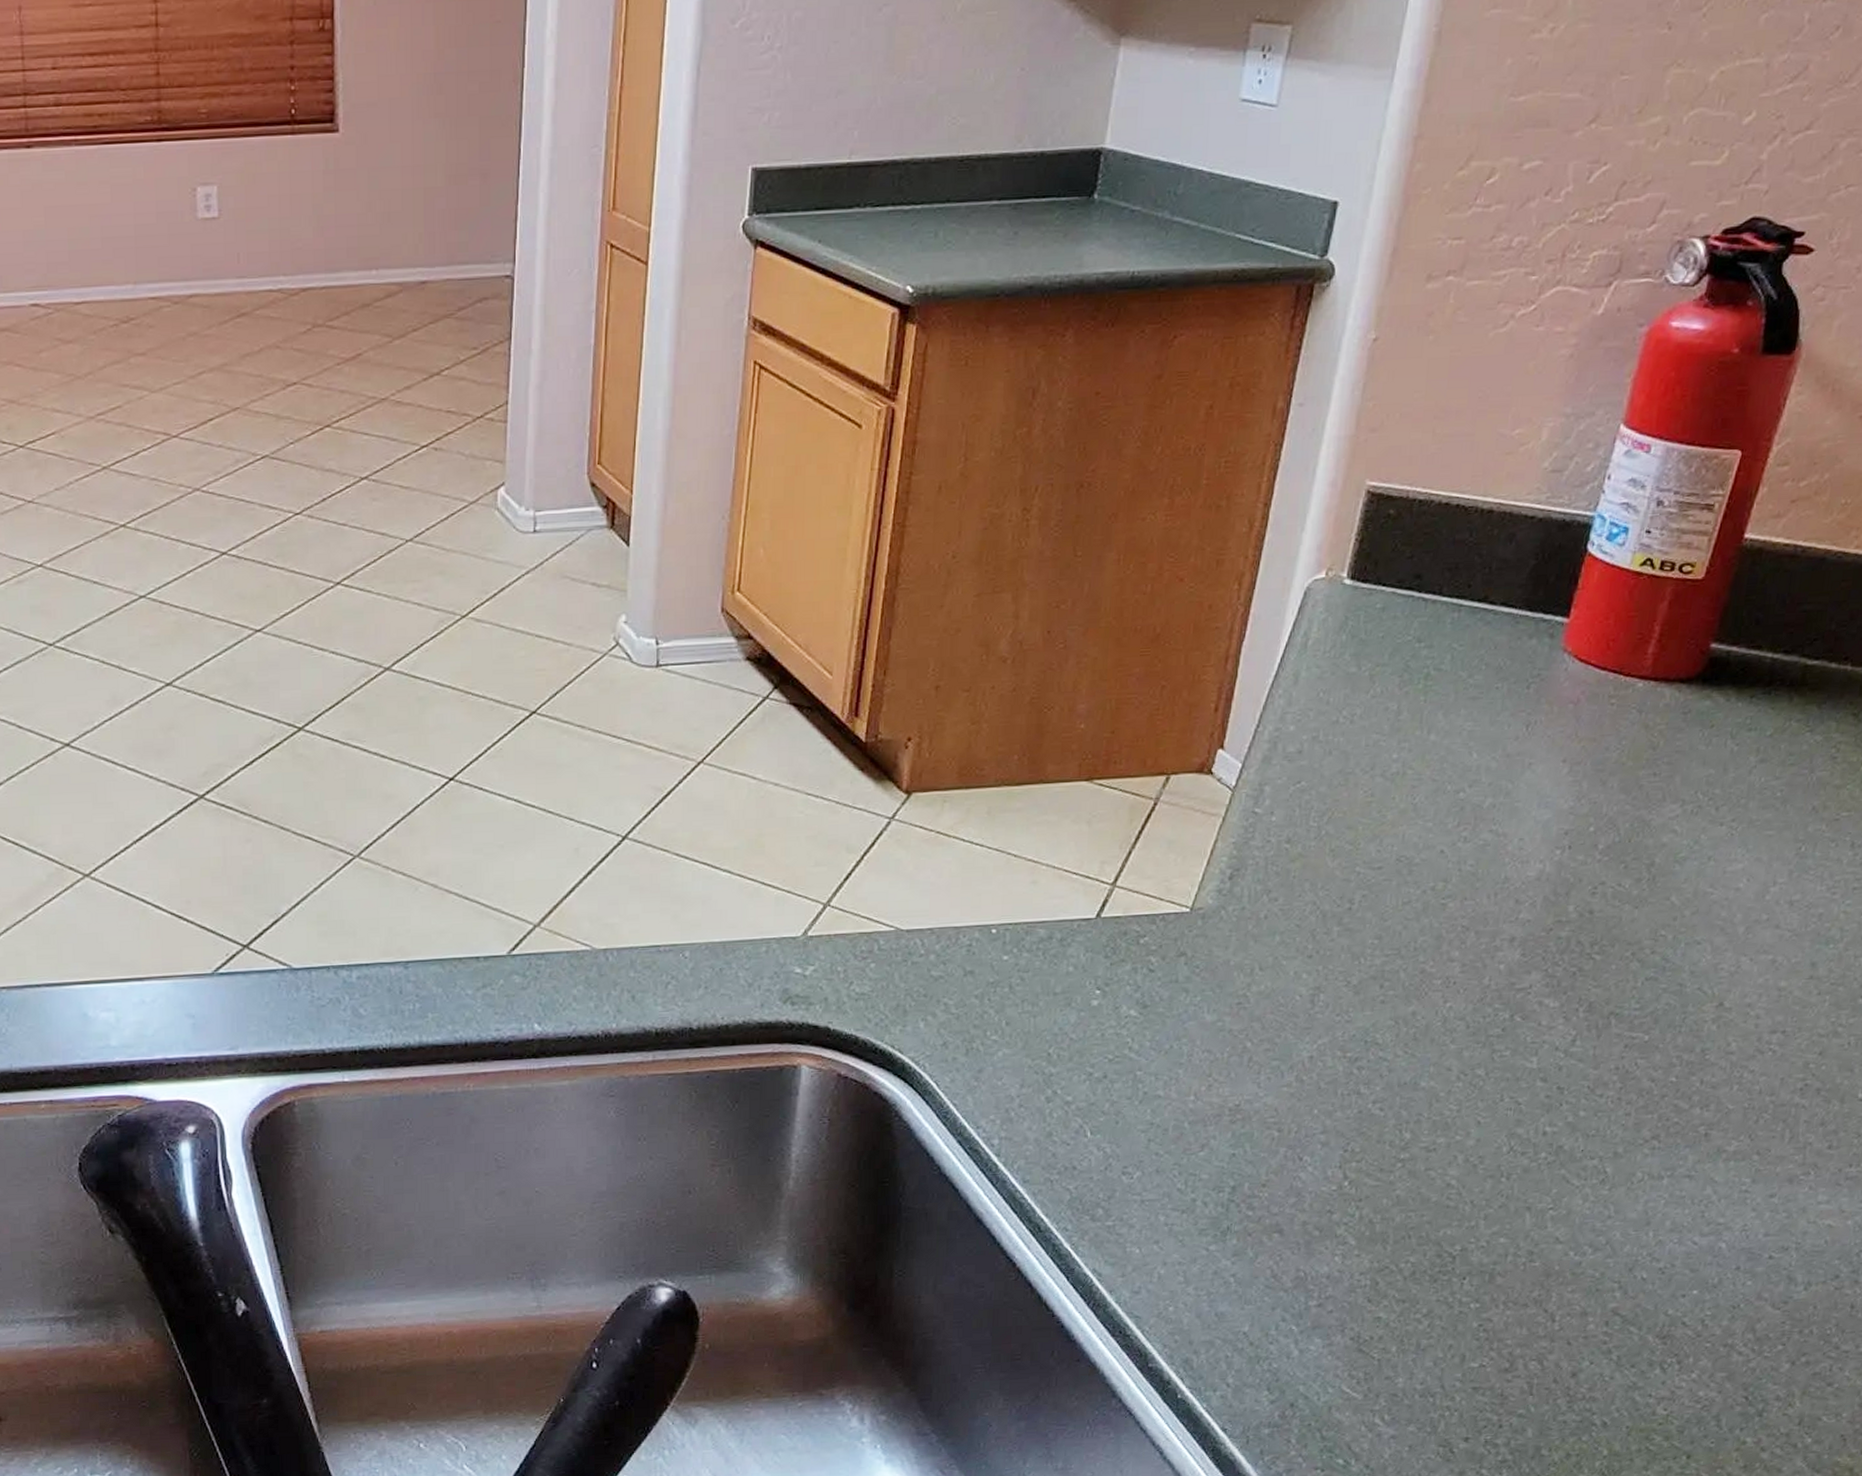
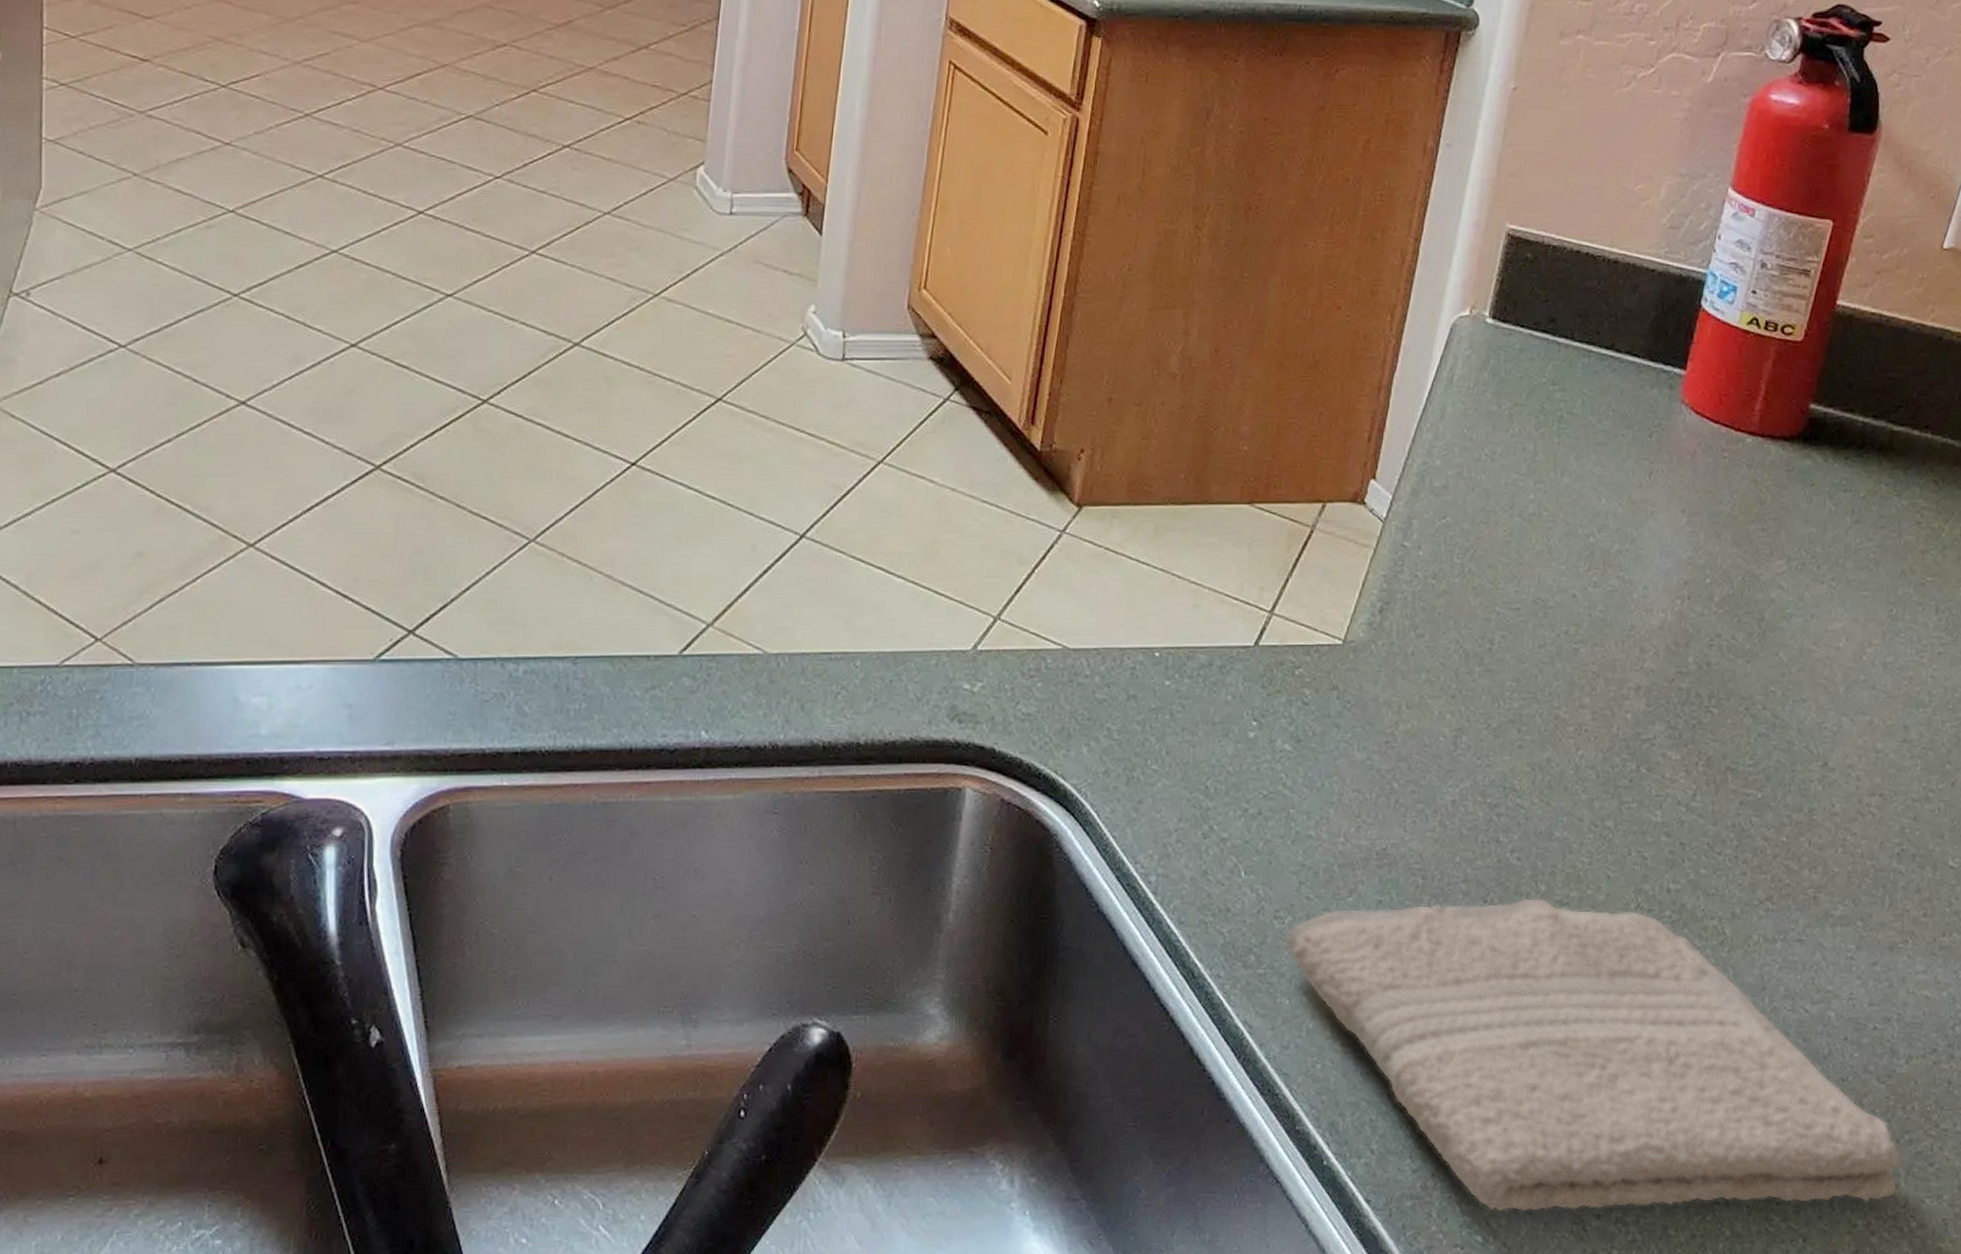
washcloth: none [1133,1144,1798,1438] -> present [1284,897,1903,1213]

